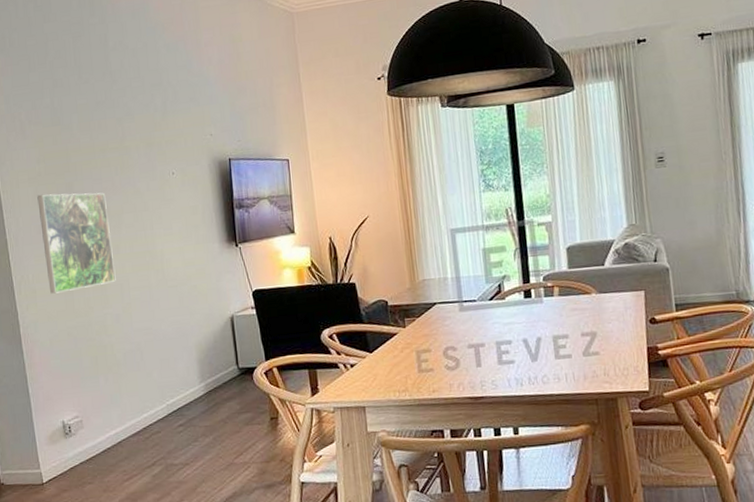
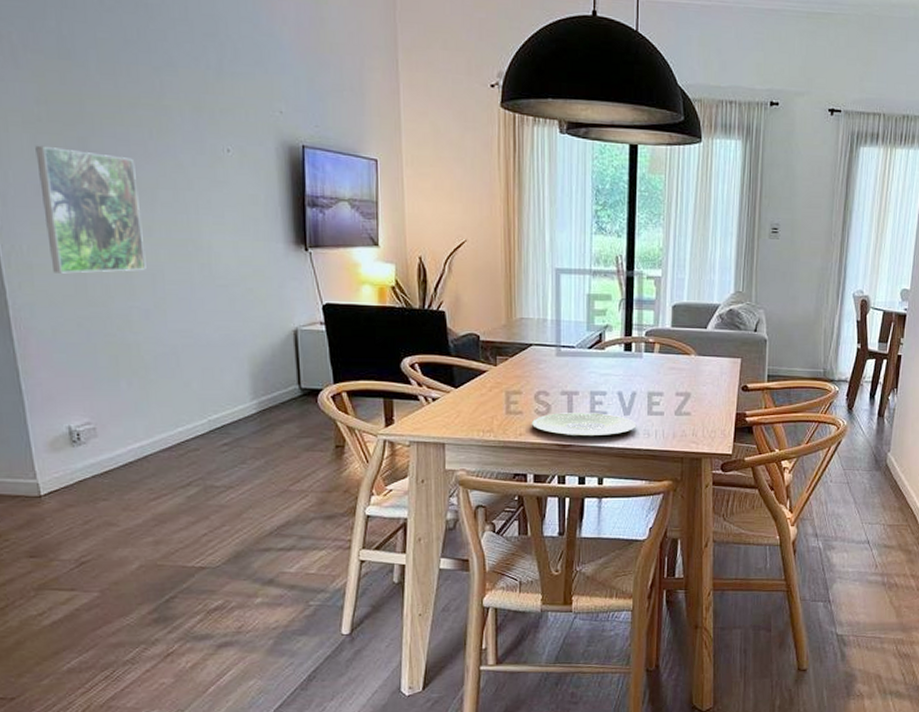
plate: none [442,362,546,388] -> present [531,413,637,436]

